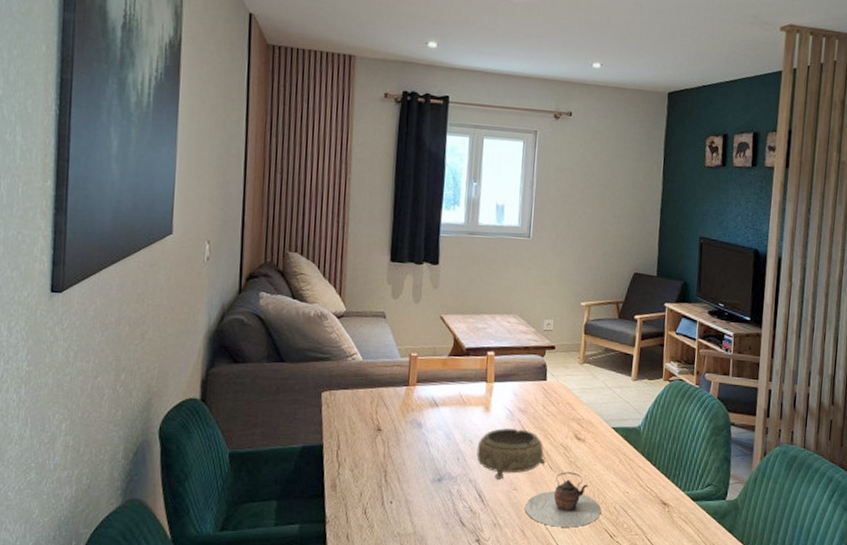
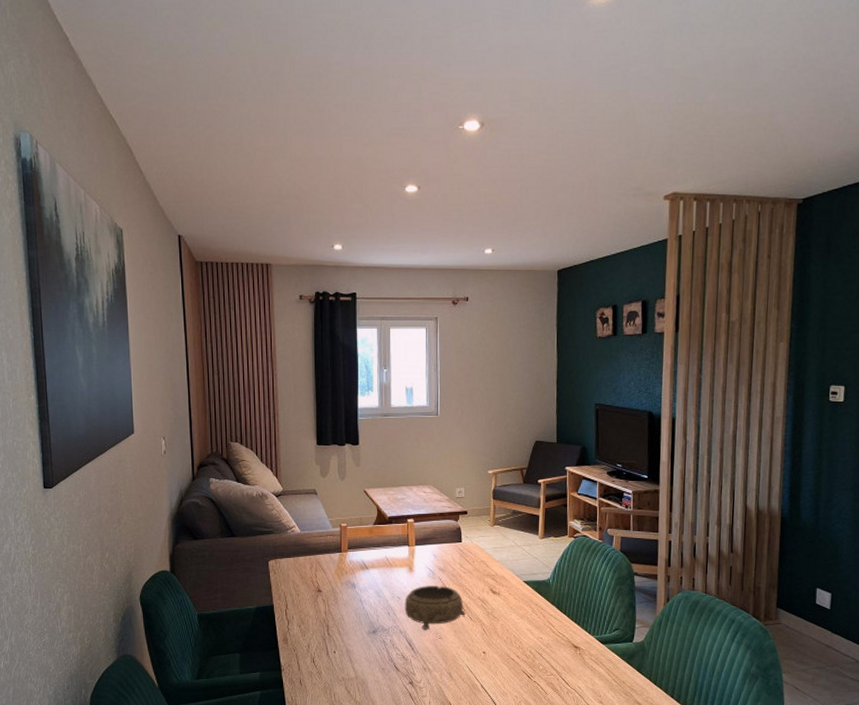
teapot: present [524,472,602,527] -> none [450,622,519,670]

